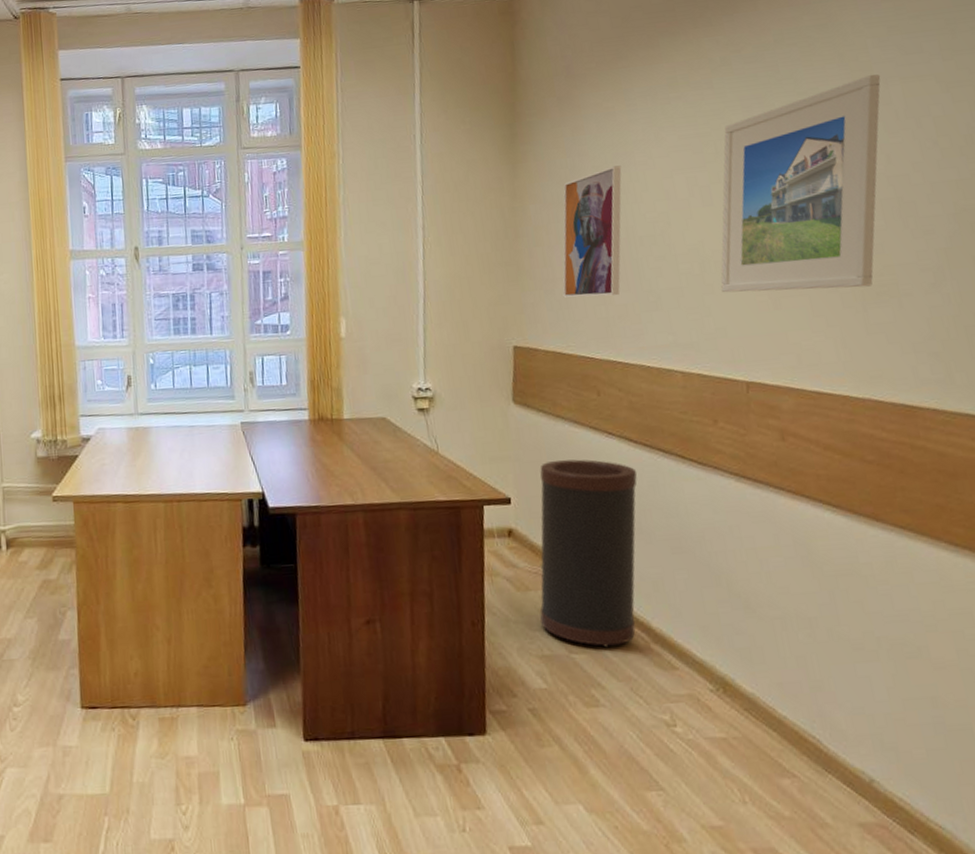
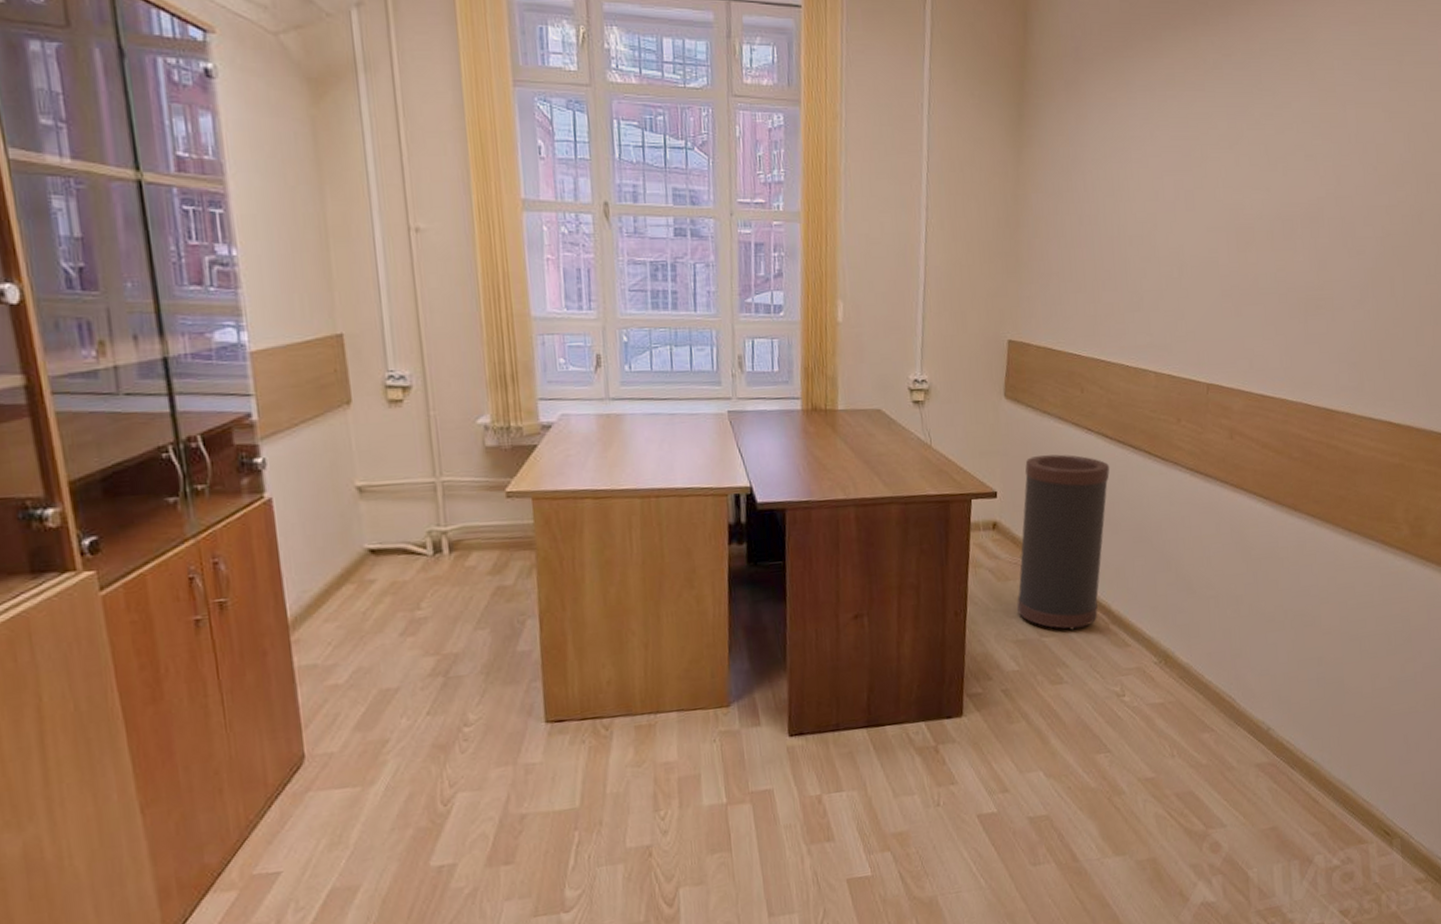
wall art: present [562,165,622,298] -> none [1056,161,1119,294]
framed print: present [721,74,881,293] -> none [1194,95,1341,300]

